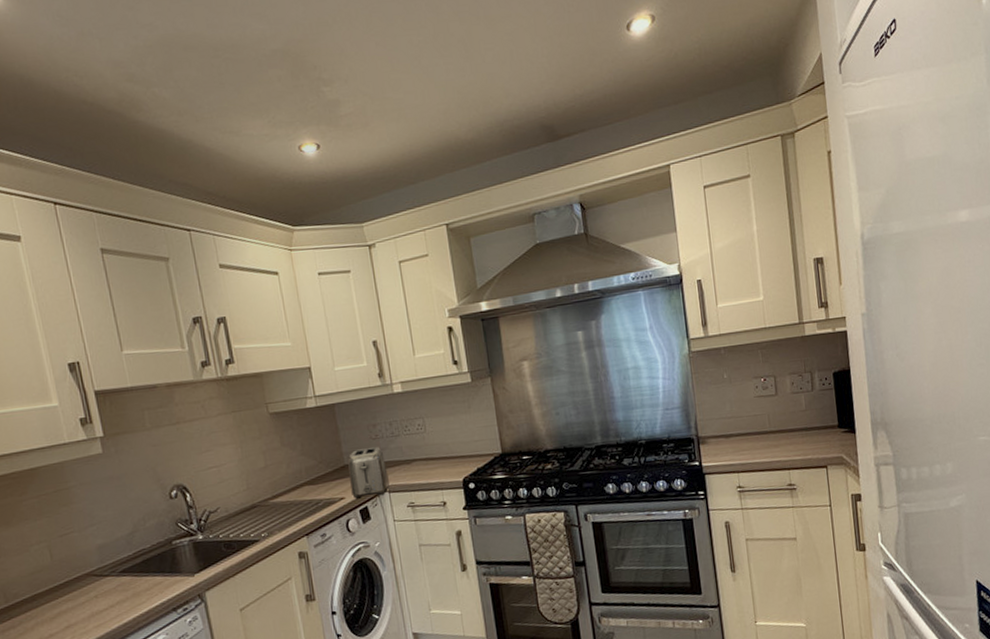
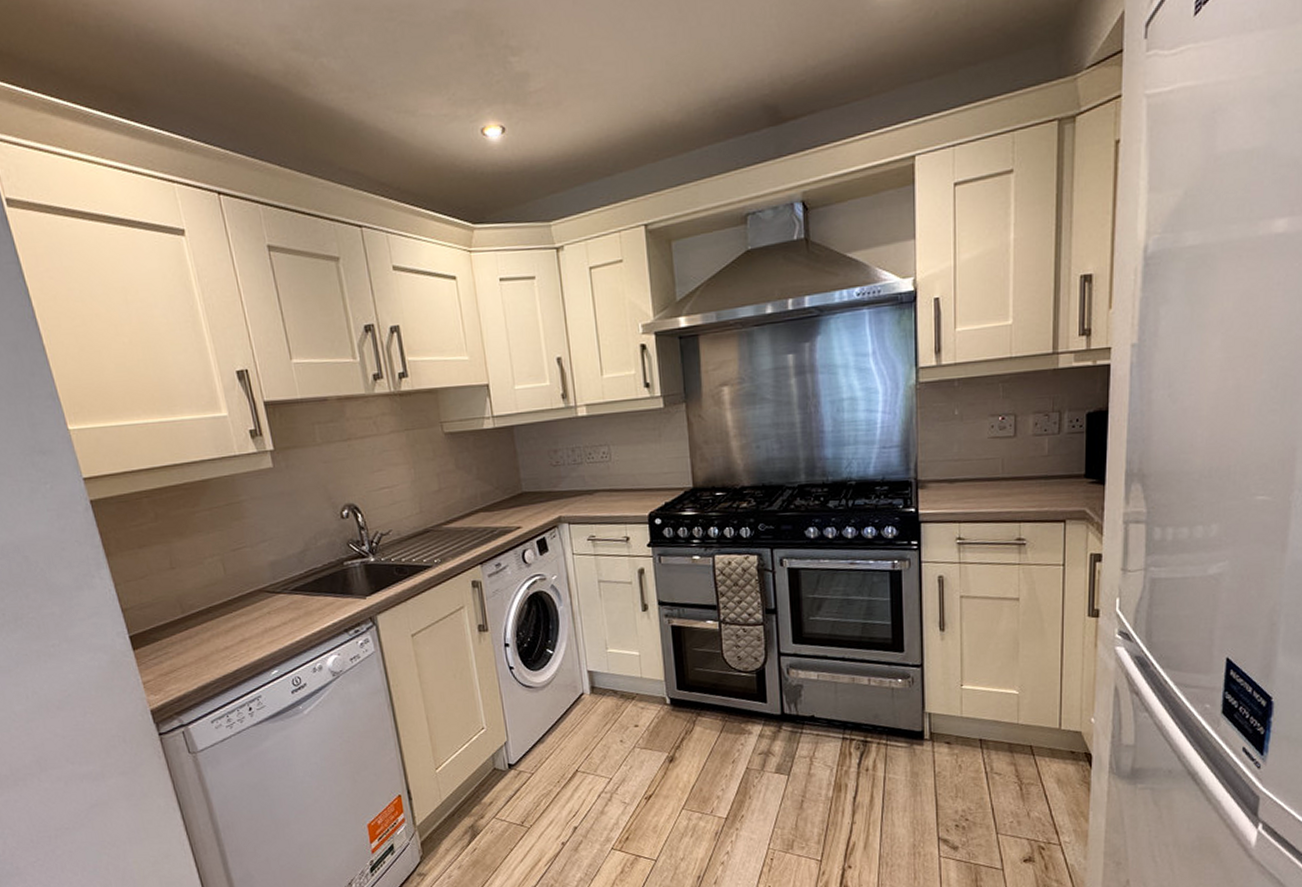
toaster: present [347,446,390,500] -> none [526,473,570,530]

